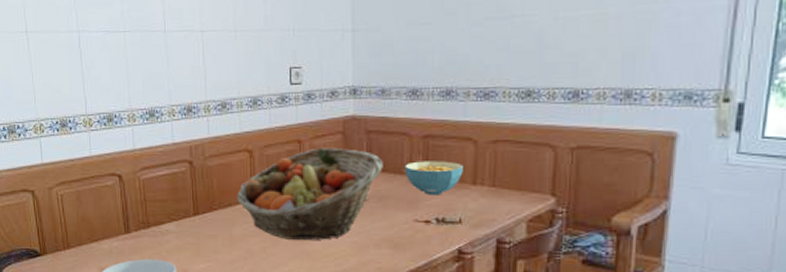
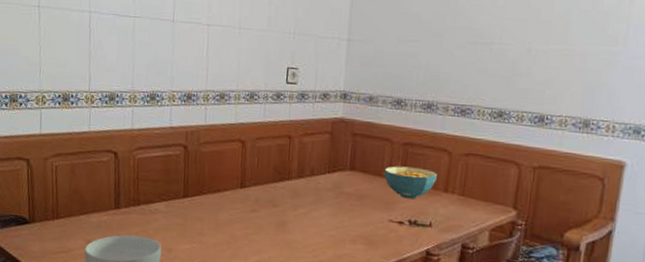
fruit basket: present [237,147,383,240] -> none [226,144,365,232]

